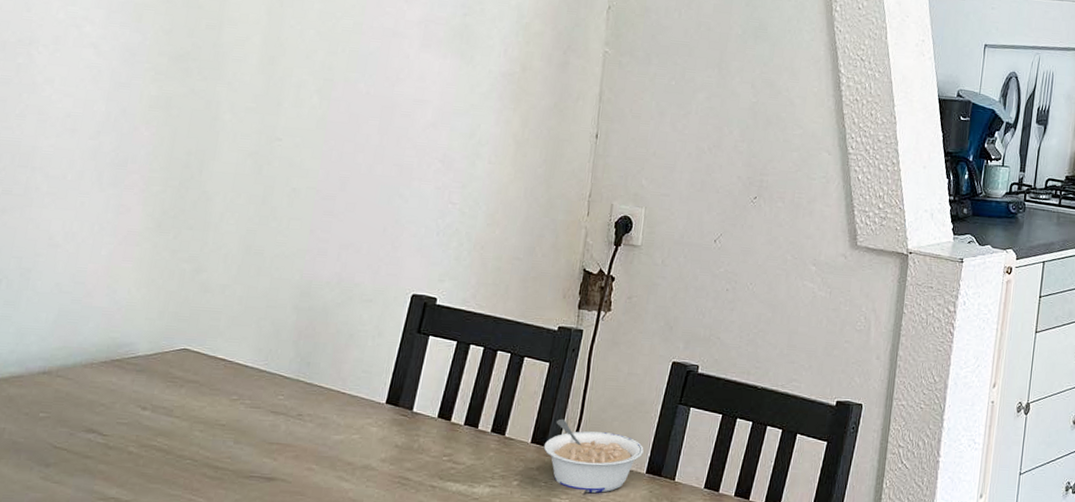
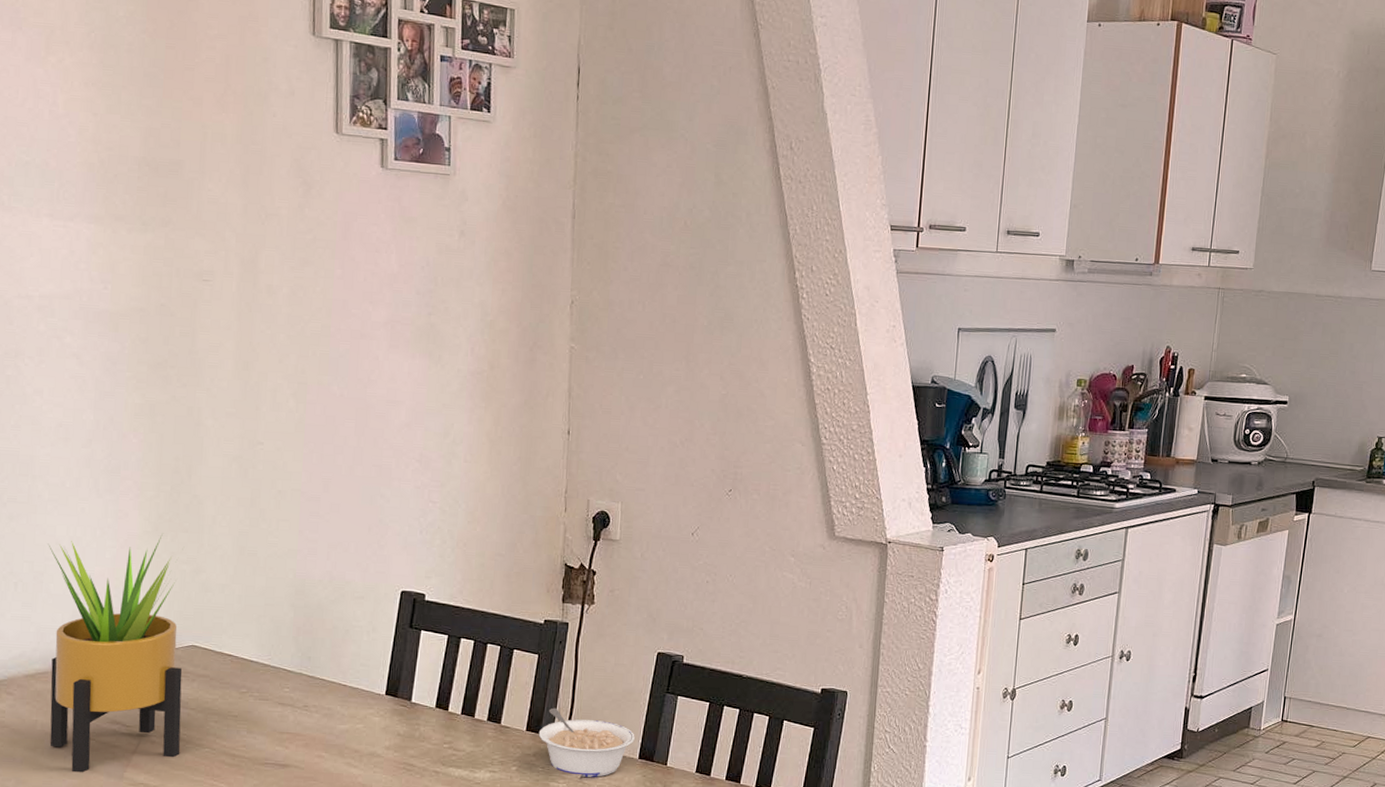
potted plant: none [16,231,173,486] -> present [48,534,183,773]

